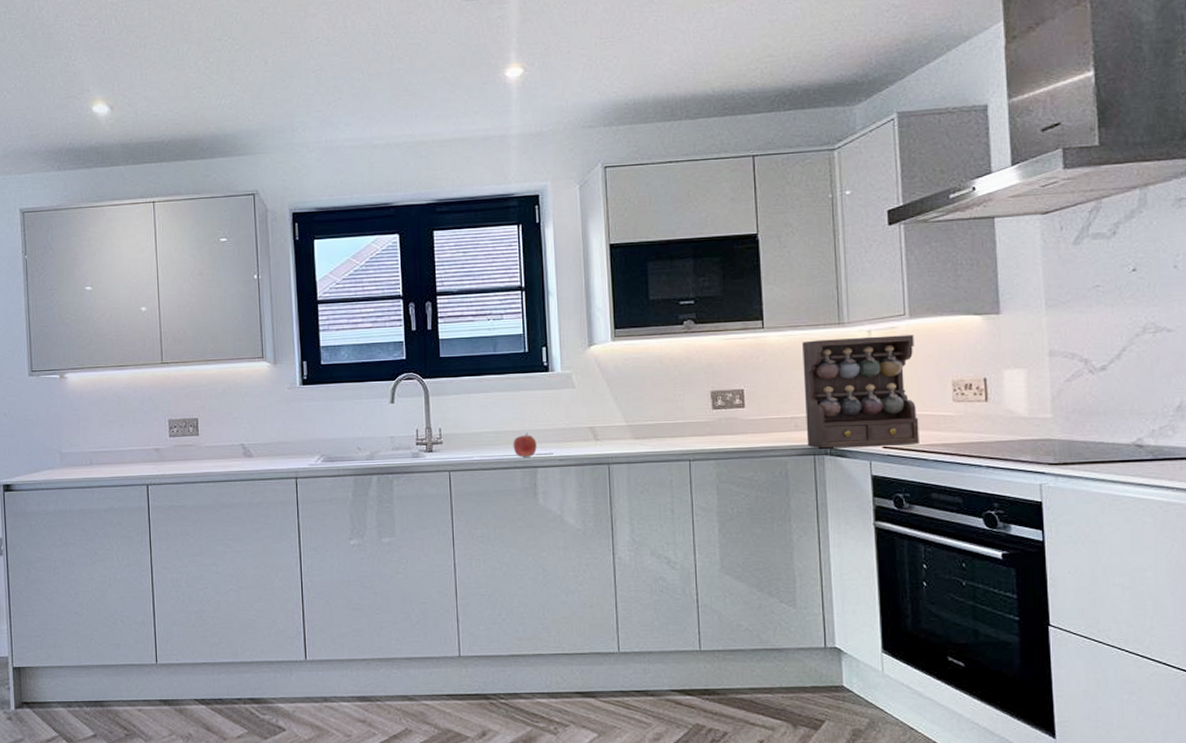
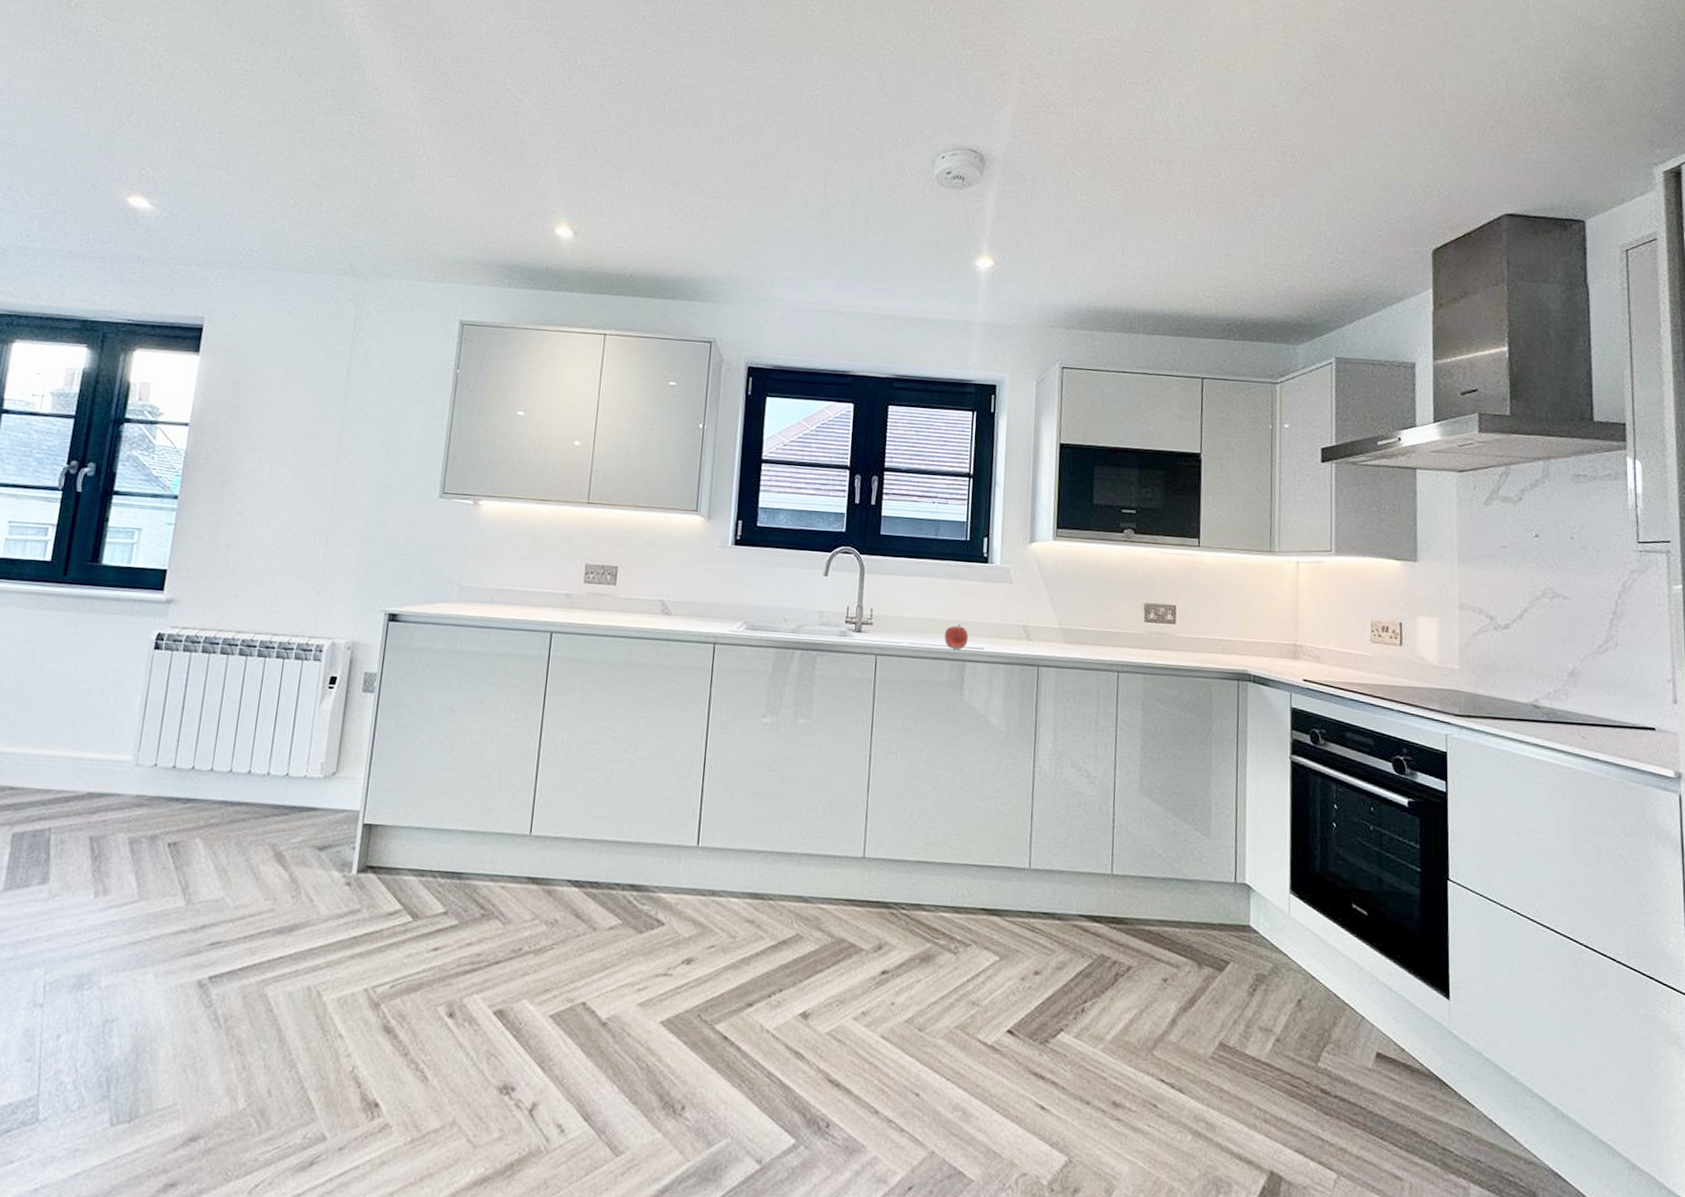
spice rack: present [802,335,919,449] -> none [1232,564,1338,681]

